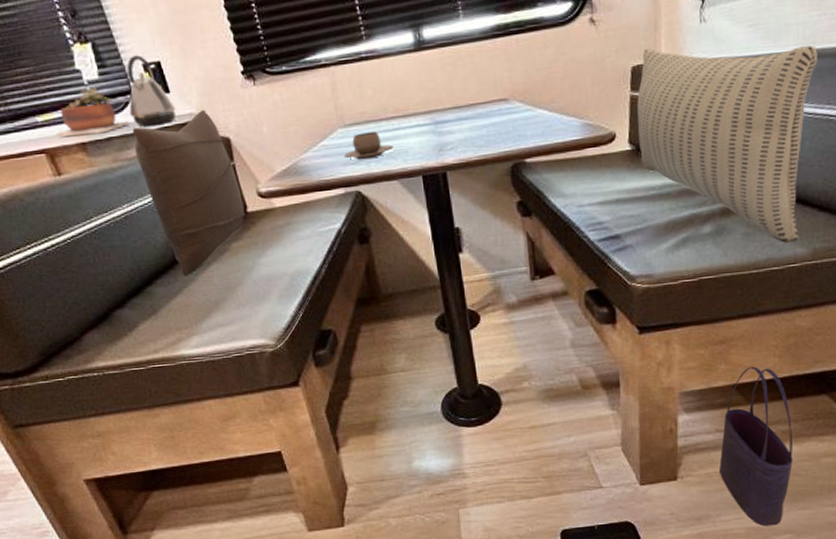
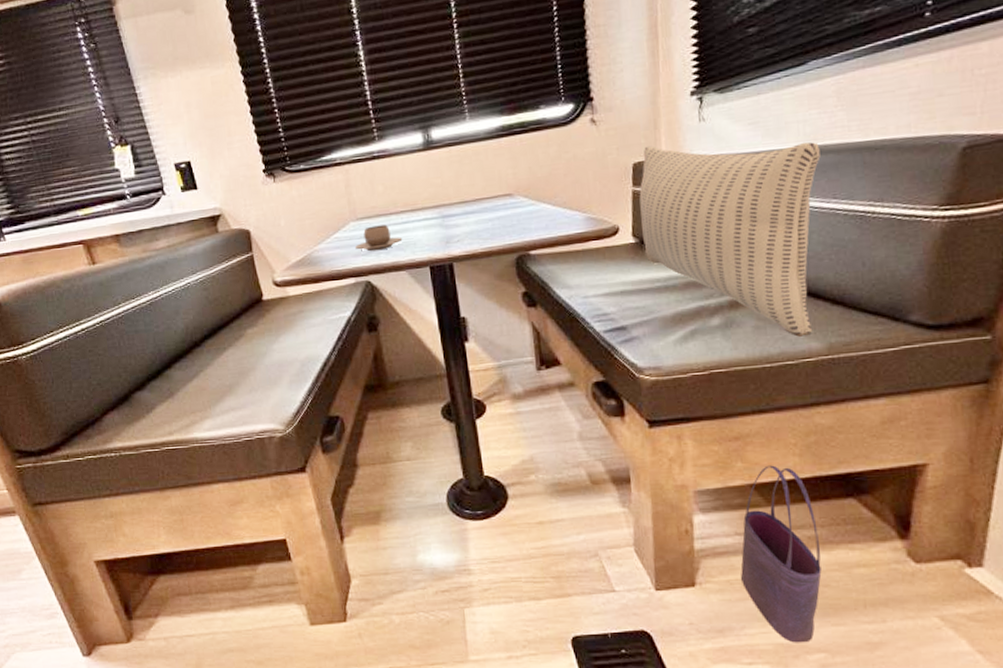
succulent plant: present [56,86,130,138] -> none [94,184,160,230]
kettle: present [126,55,176,126] -> none [160,156,202,220]
pillow: present [132,109,246,276] -> none [161,204,262,361]

